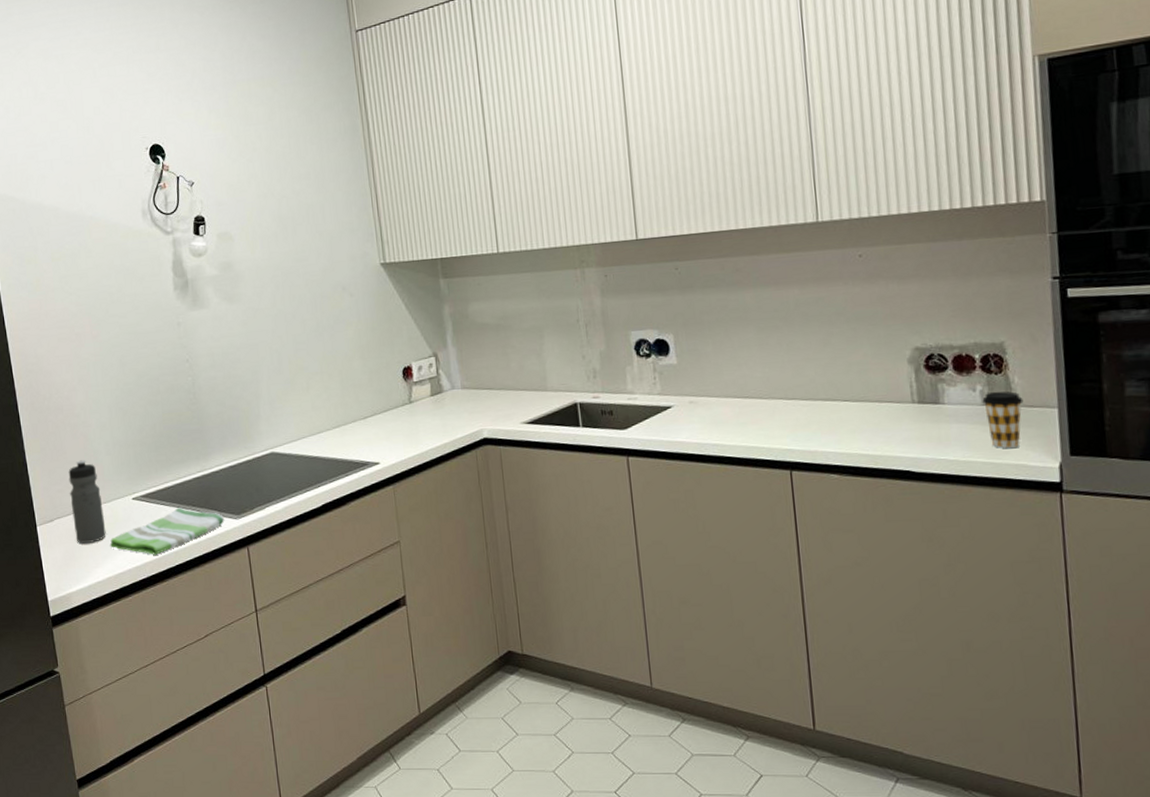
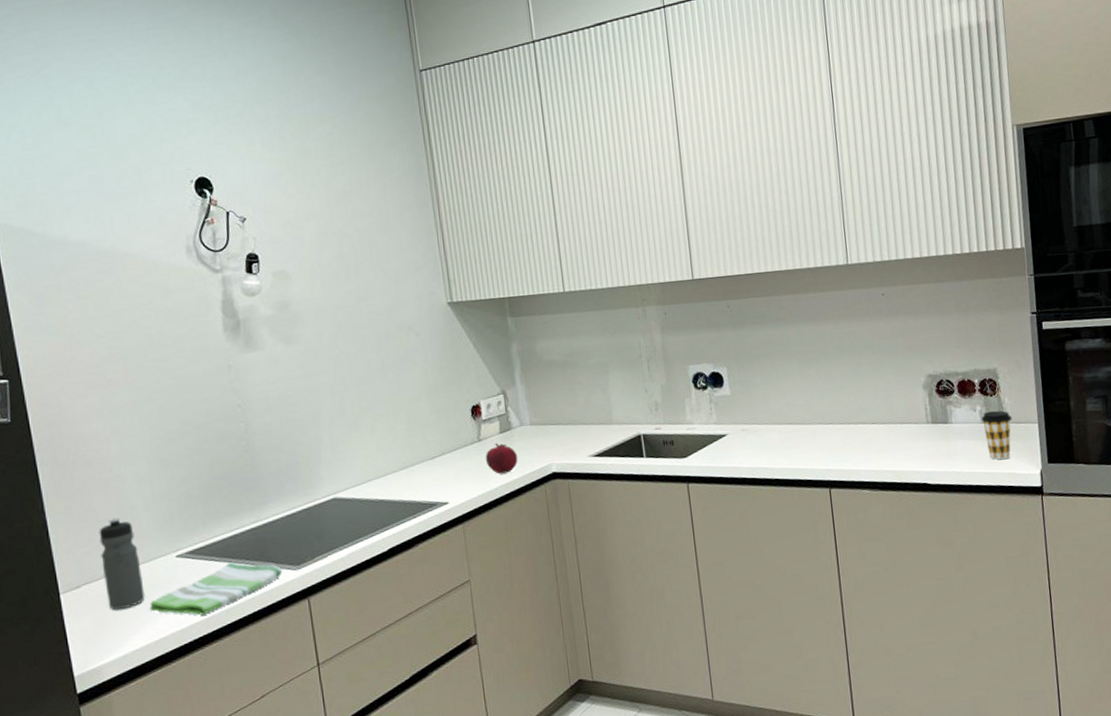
fruit: none [416,406,449,437] -> present [485,443,518,474]

